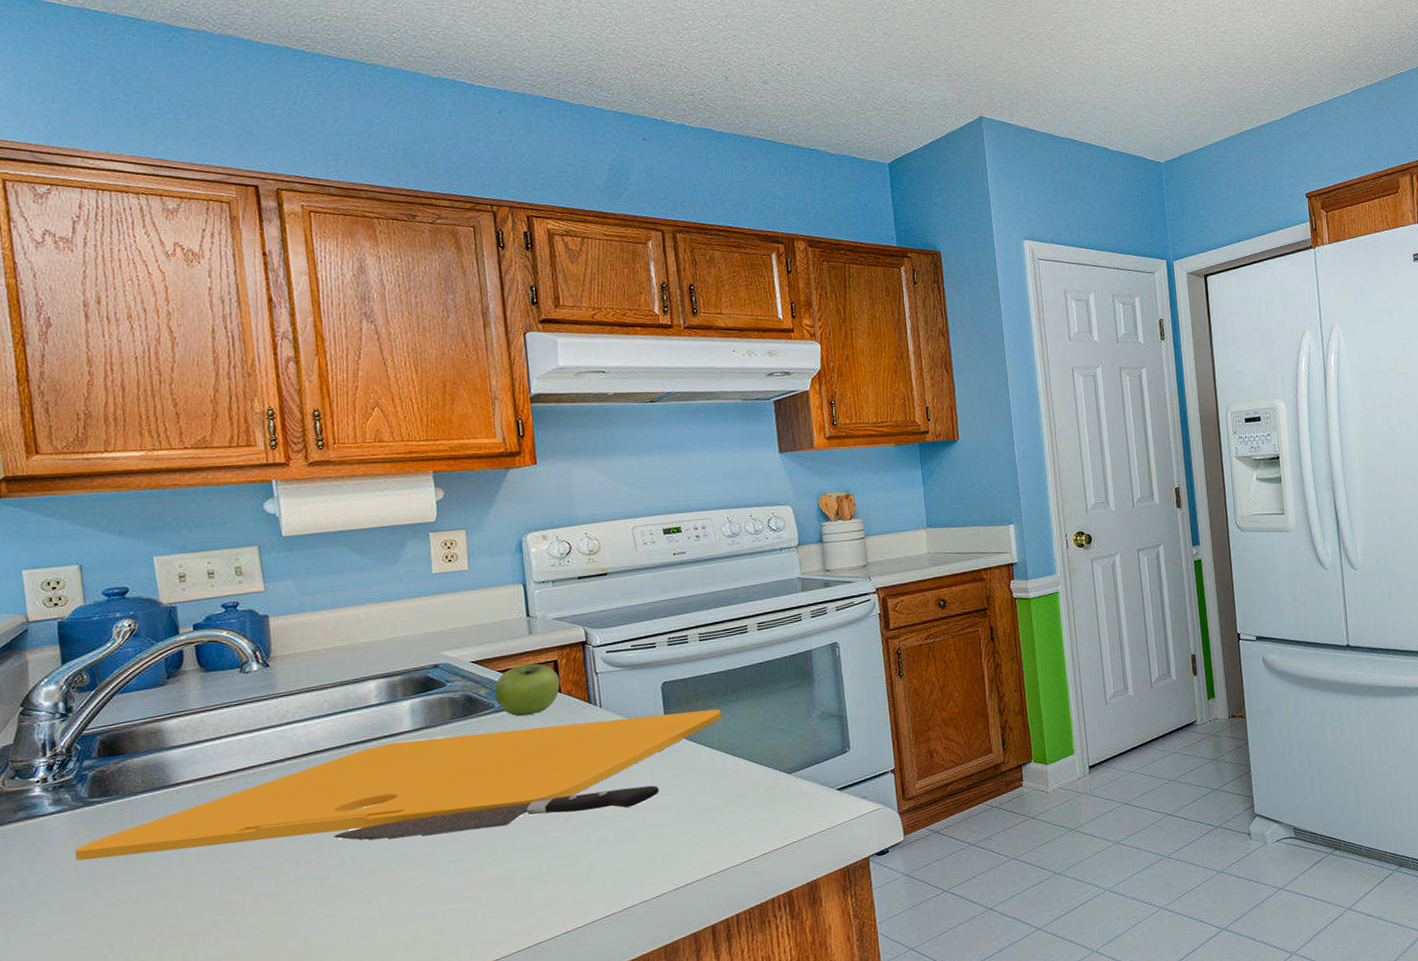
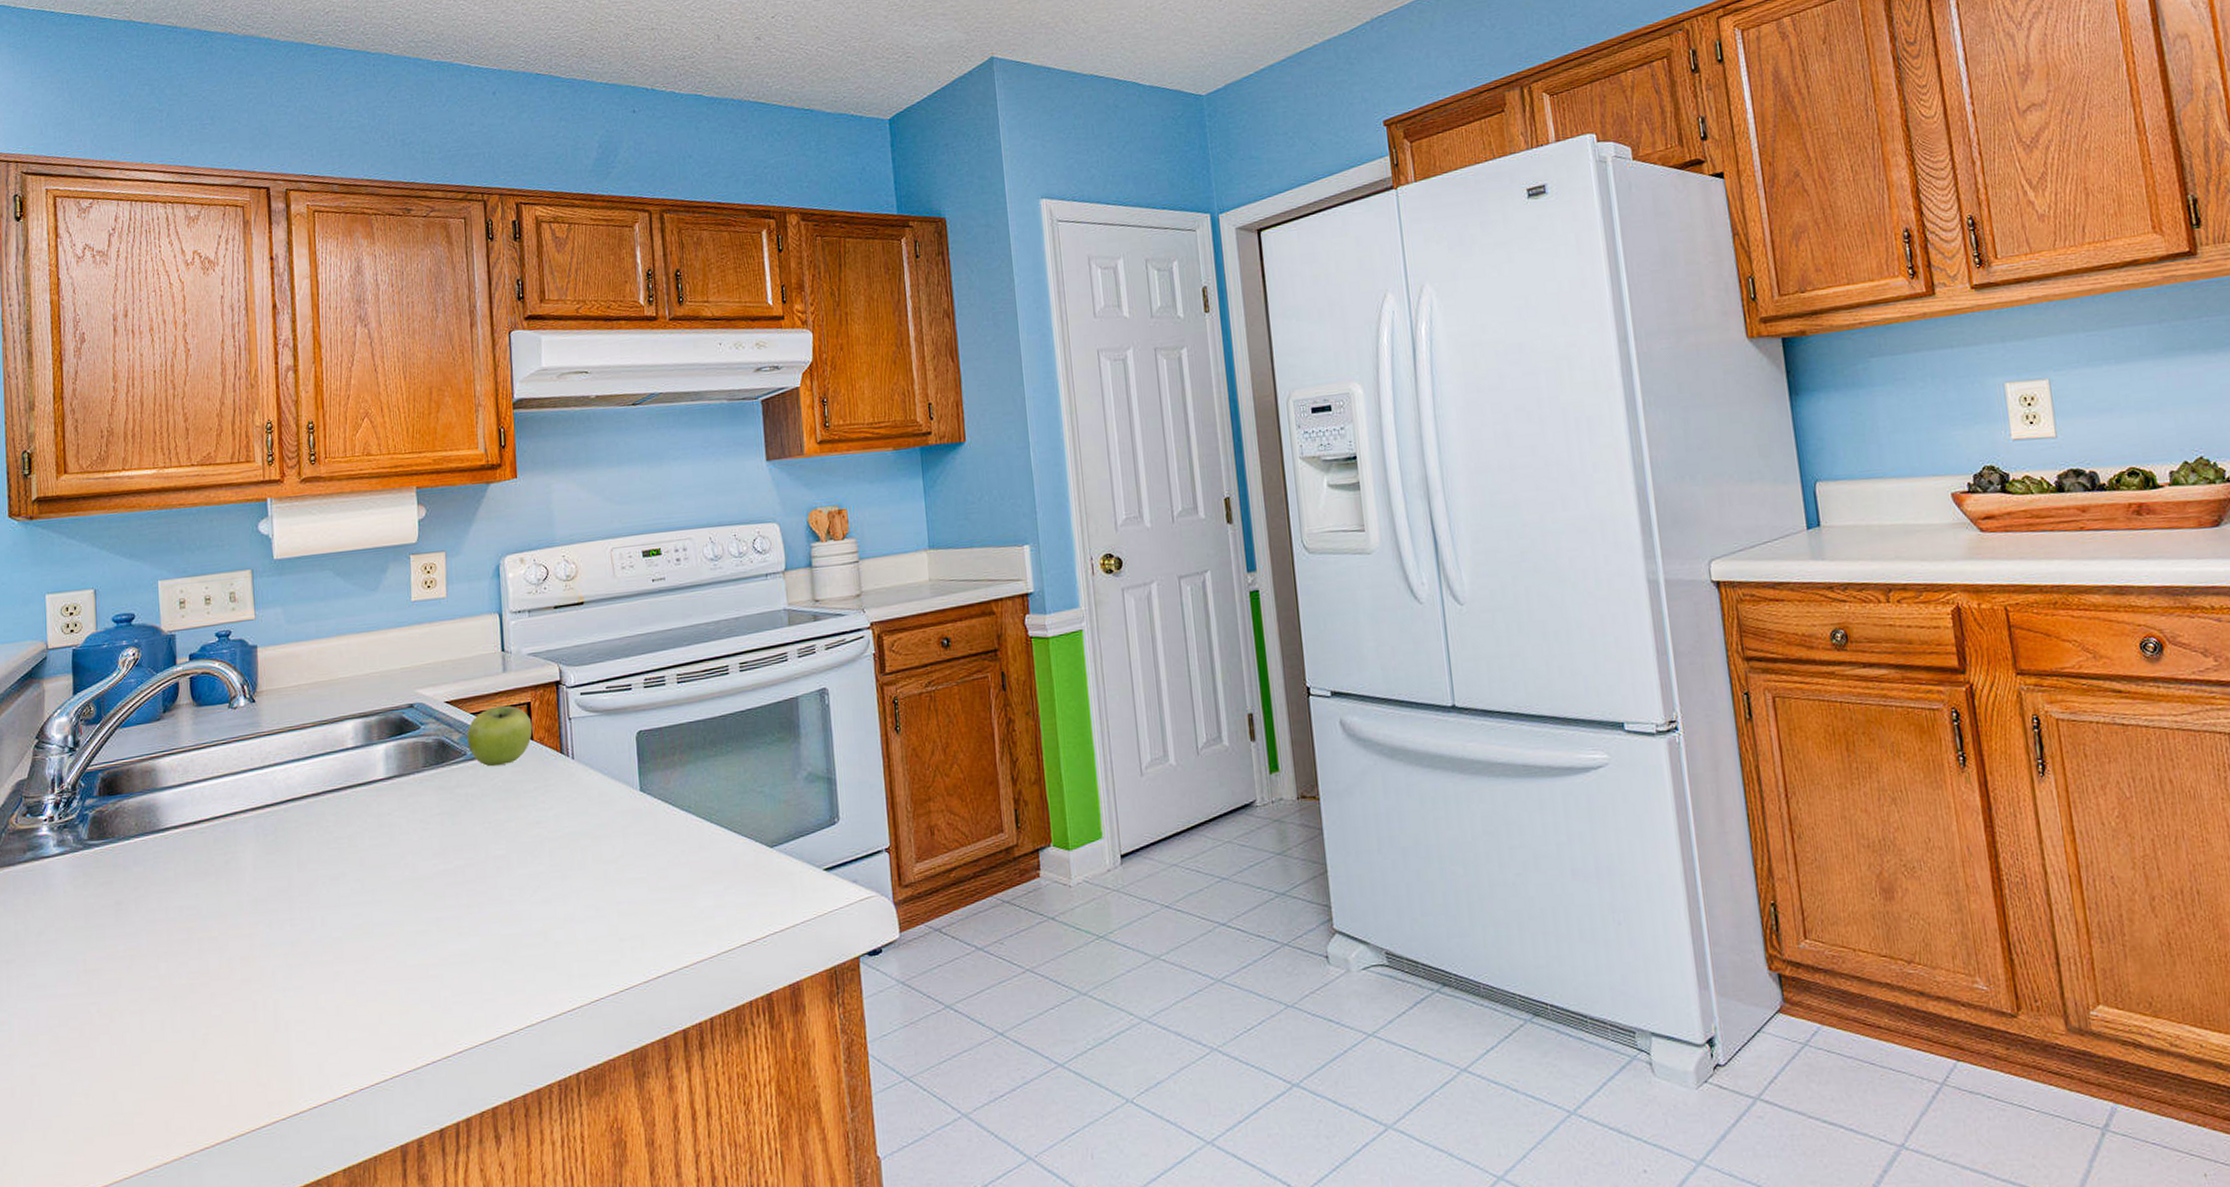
cutting board: present [74,709,722,861] -> none [72,765,699,909]
knife: present [334,785,659,840] -> none [306,854,631,902]

